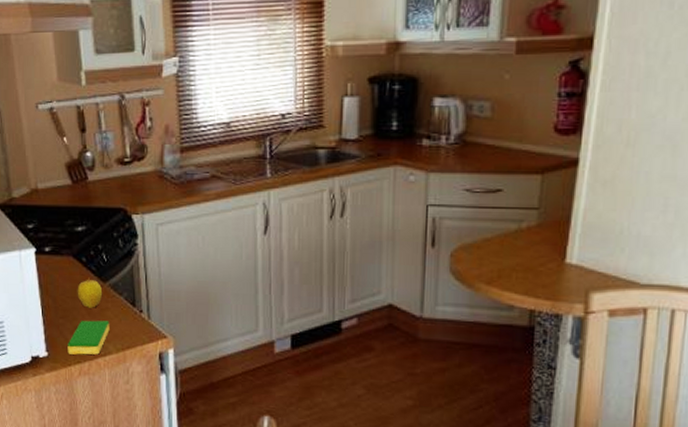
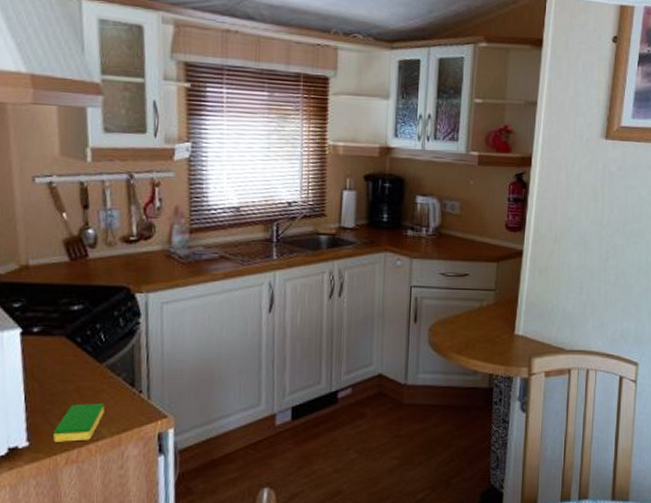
apple: present [77,277,102,308] -> none [68,358,97,391]

